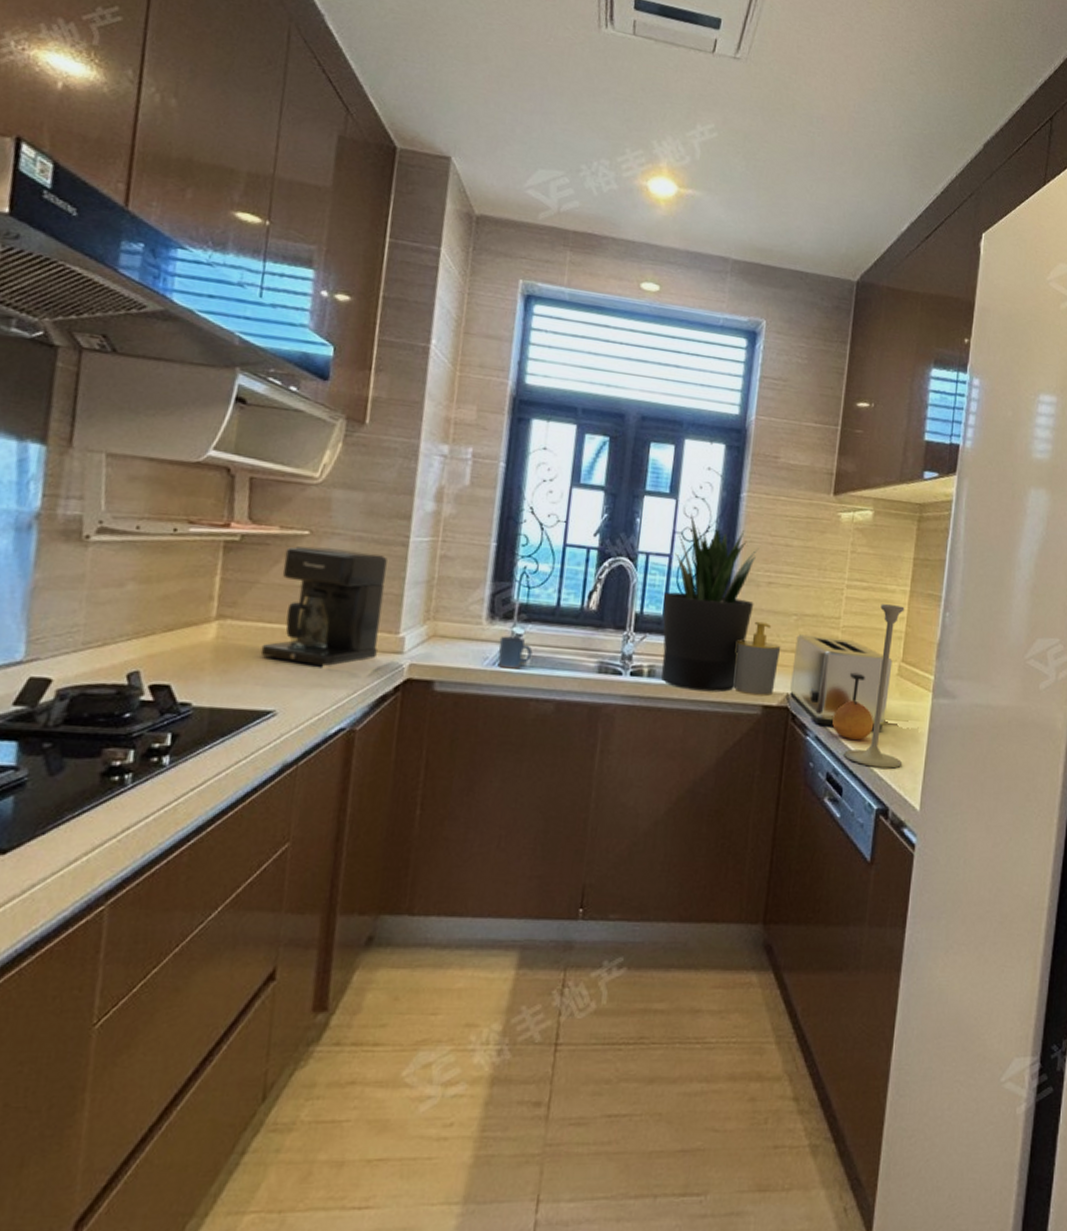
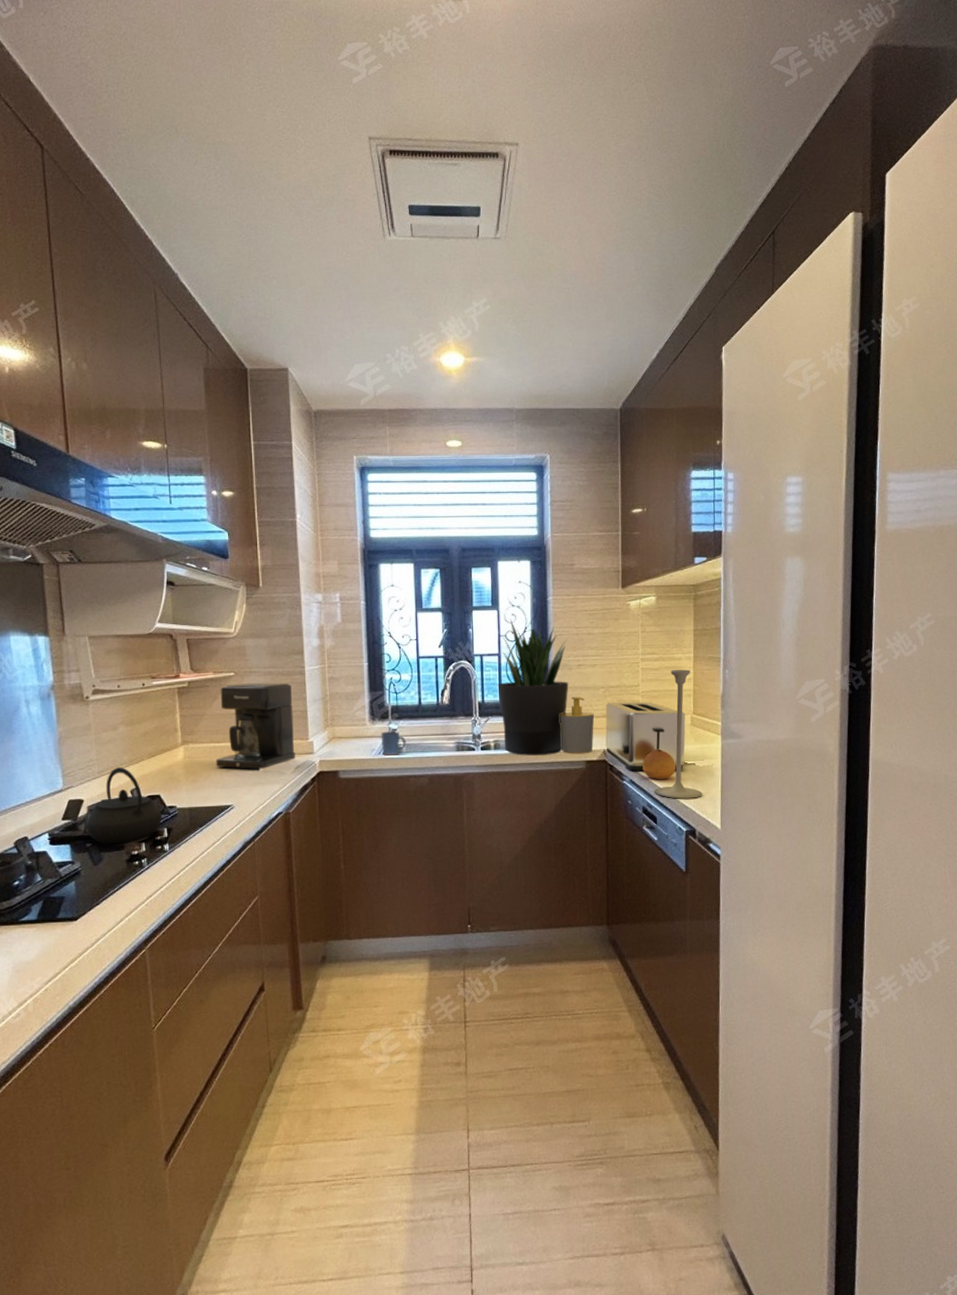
kettle: none [47,639,168,752] -> present [86,767,162,846]

